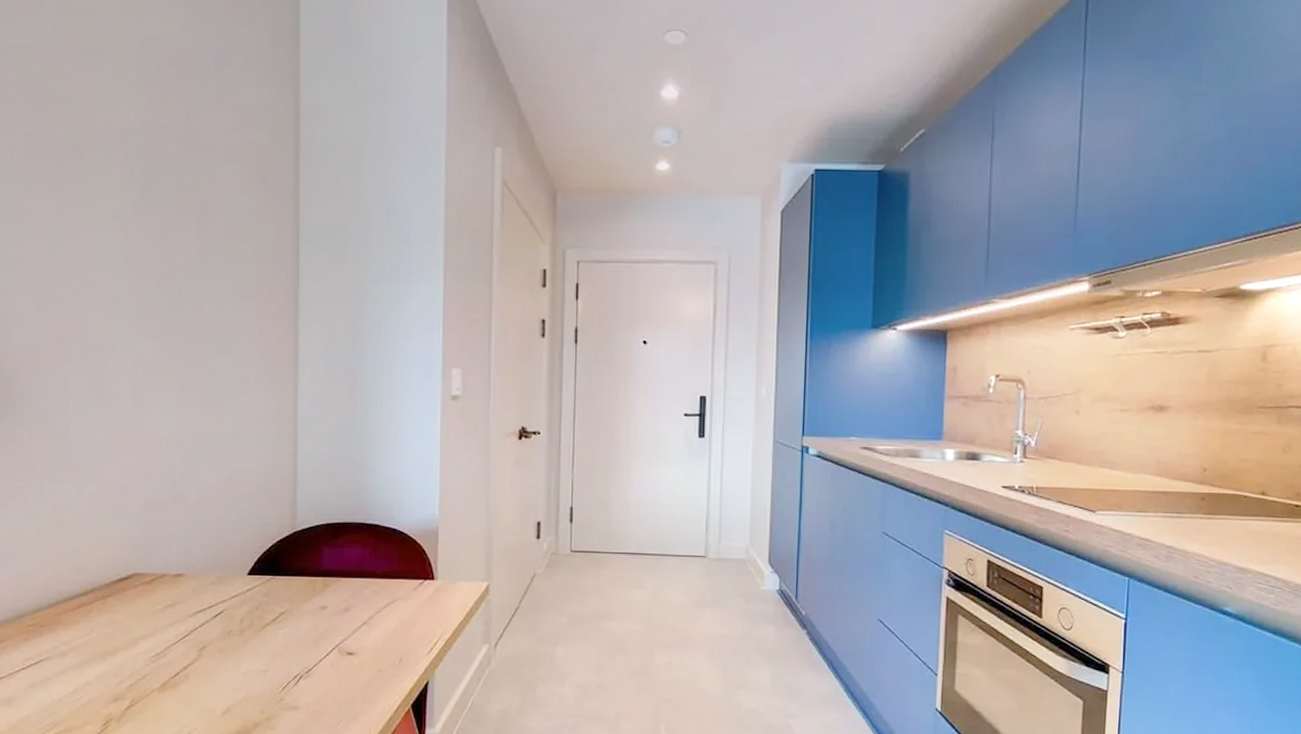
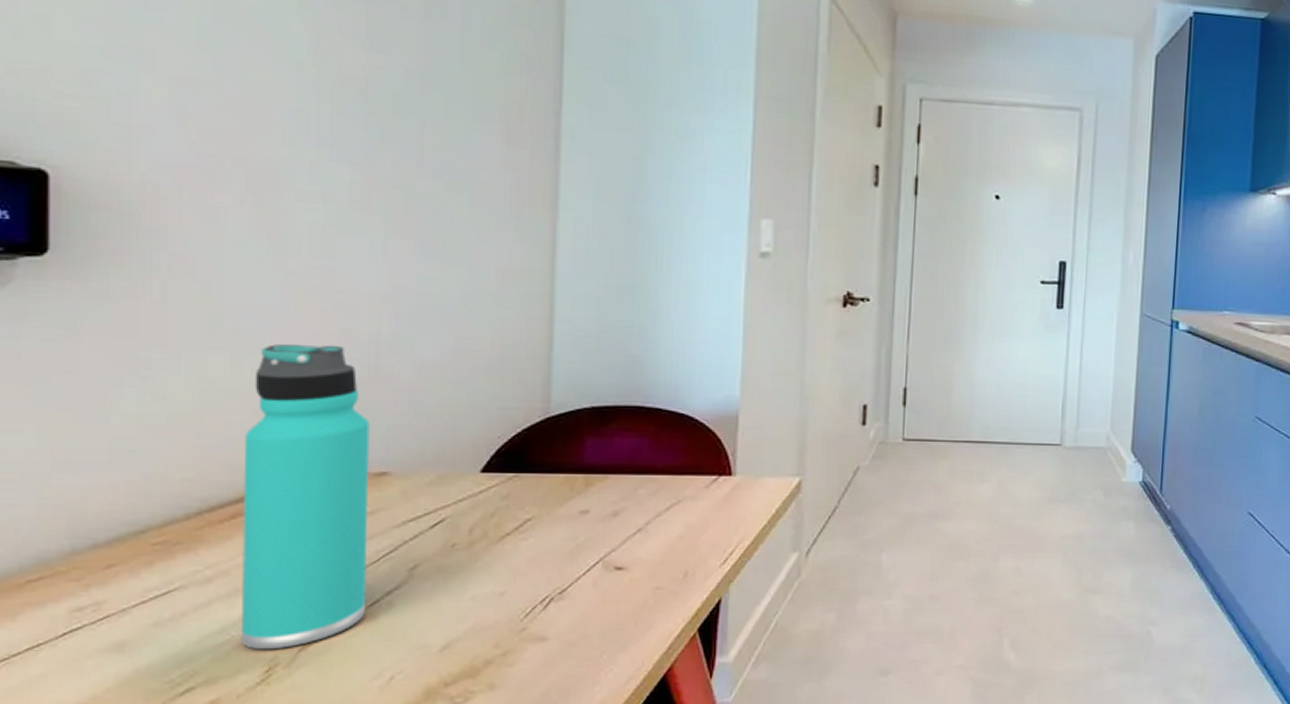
thermos bottle: none [85,475,170,708] -> present [242,343,370,650]

